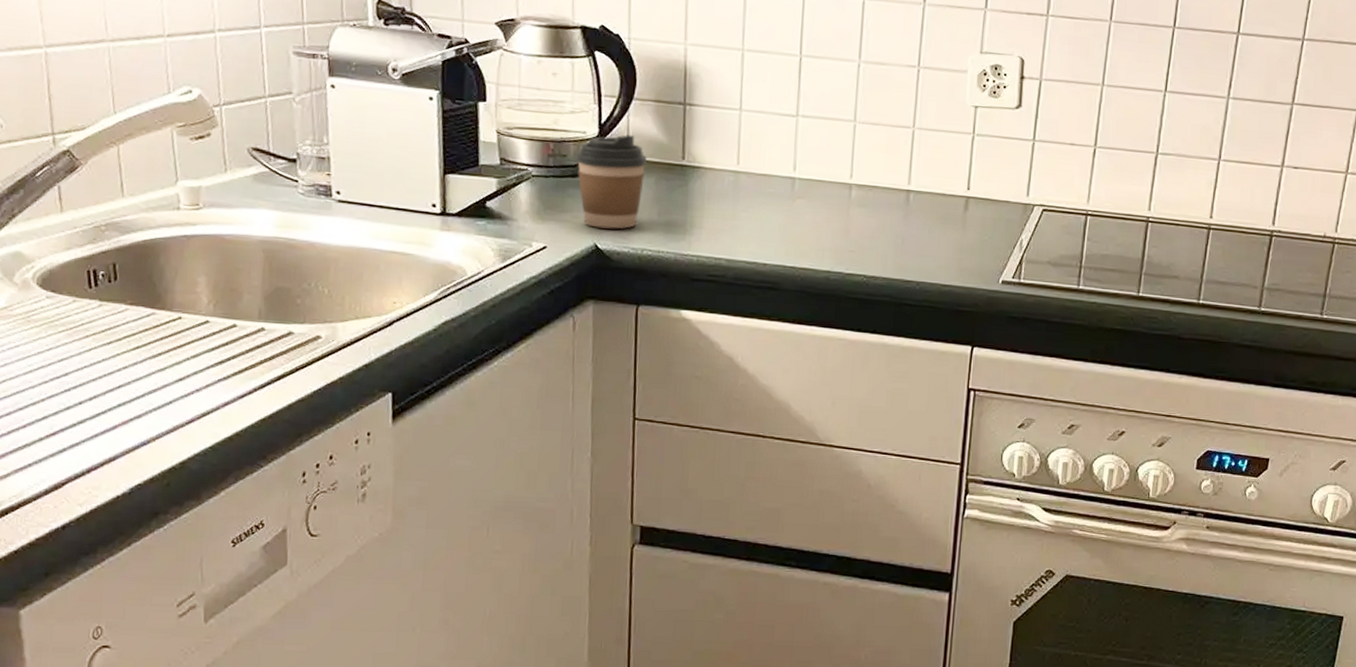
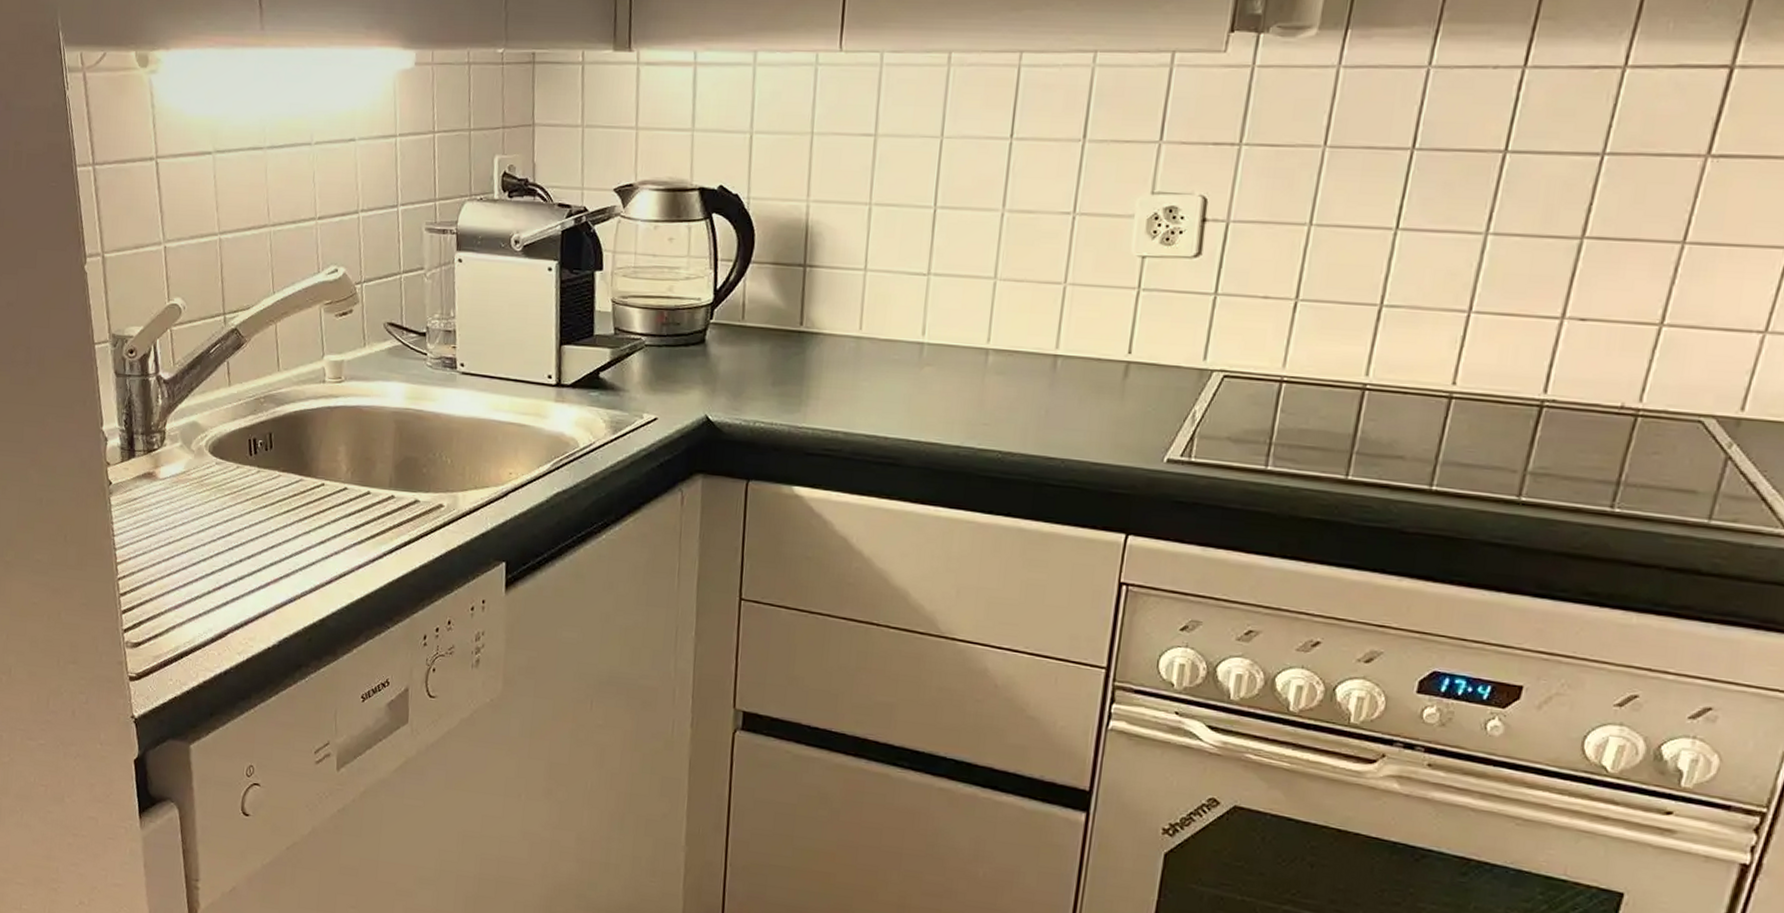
coffee cup: present [576,135,647,229] -> none [690,300,763,400]

